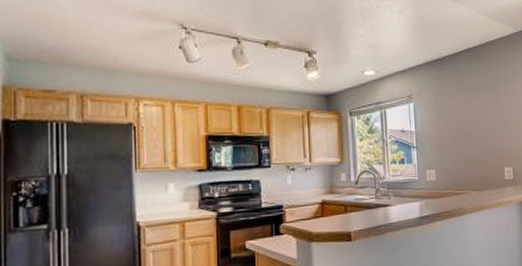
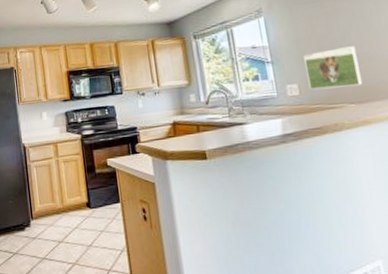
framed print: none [442,139,484,176] -> present [304,46,364,90]

